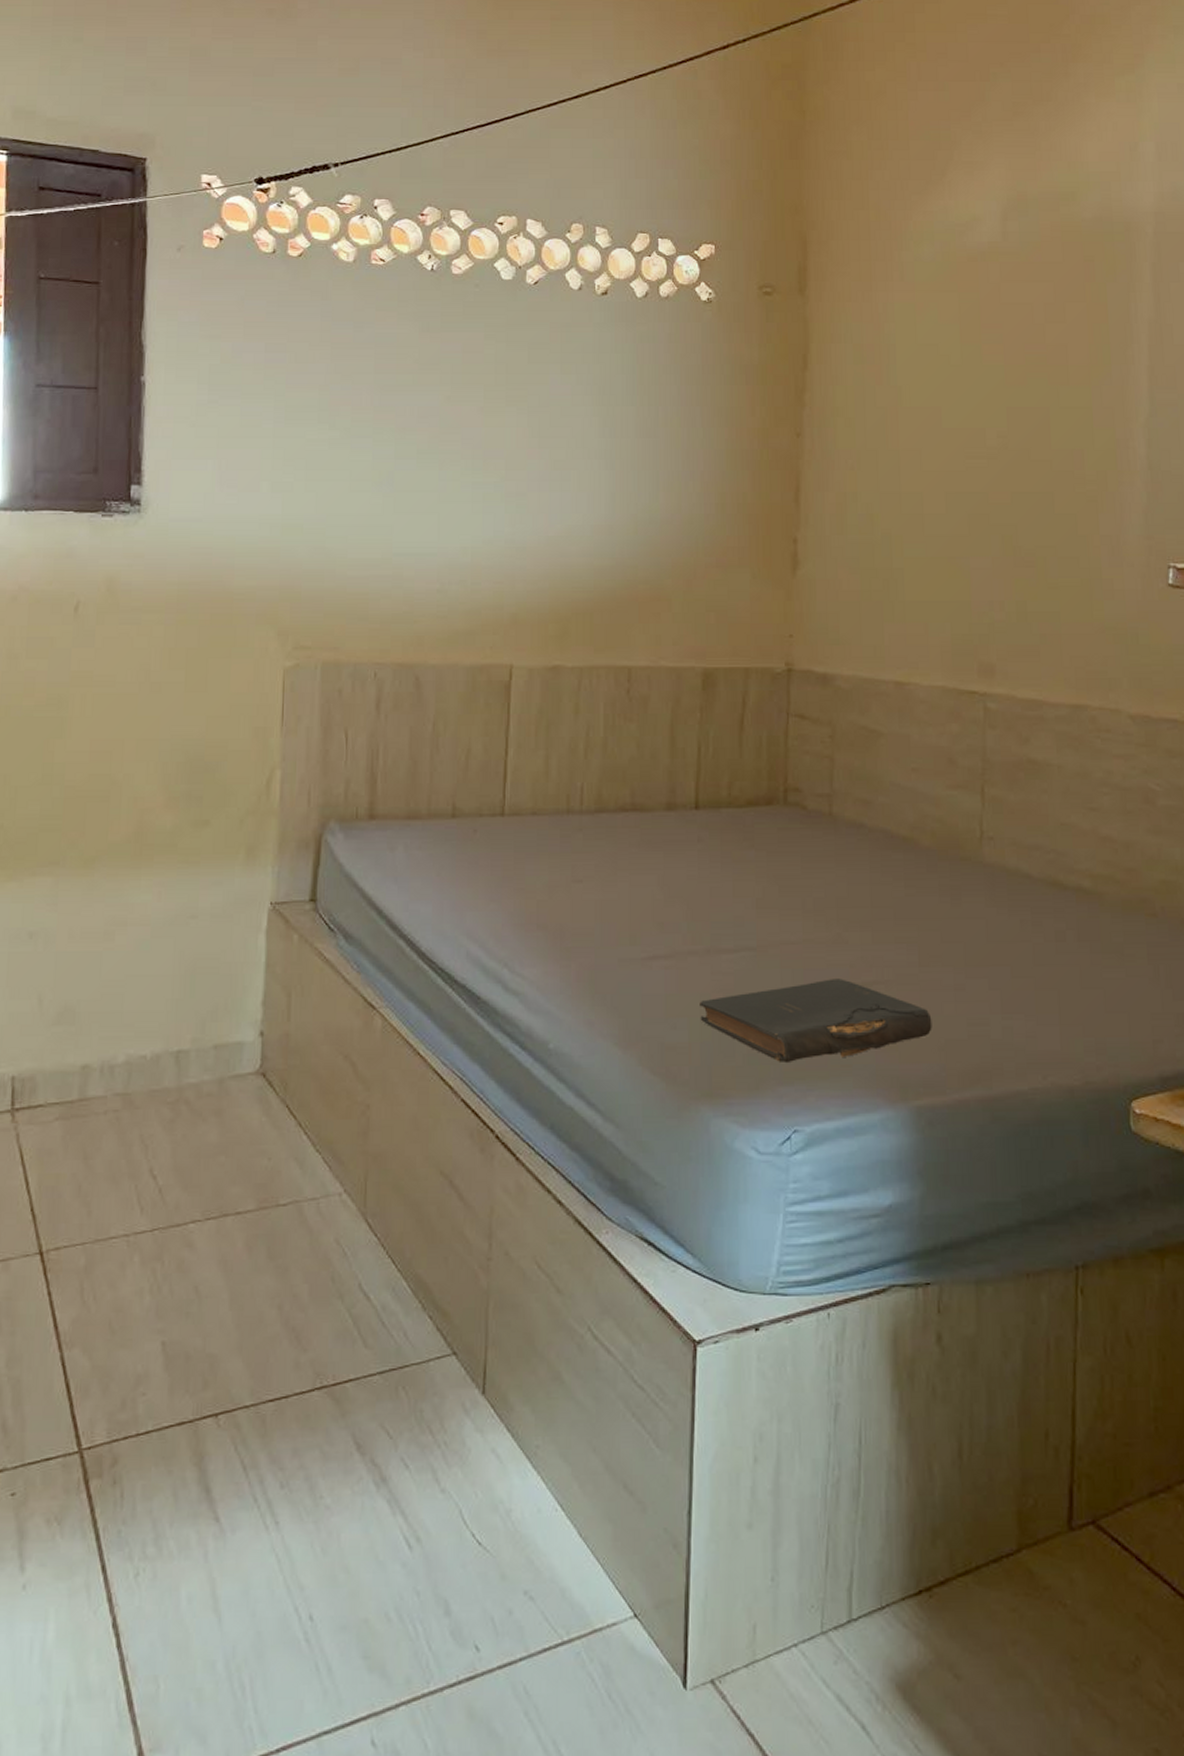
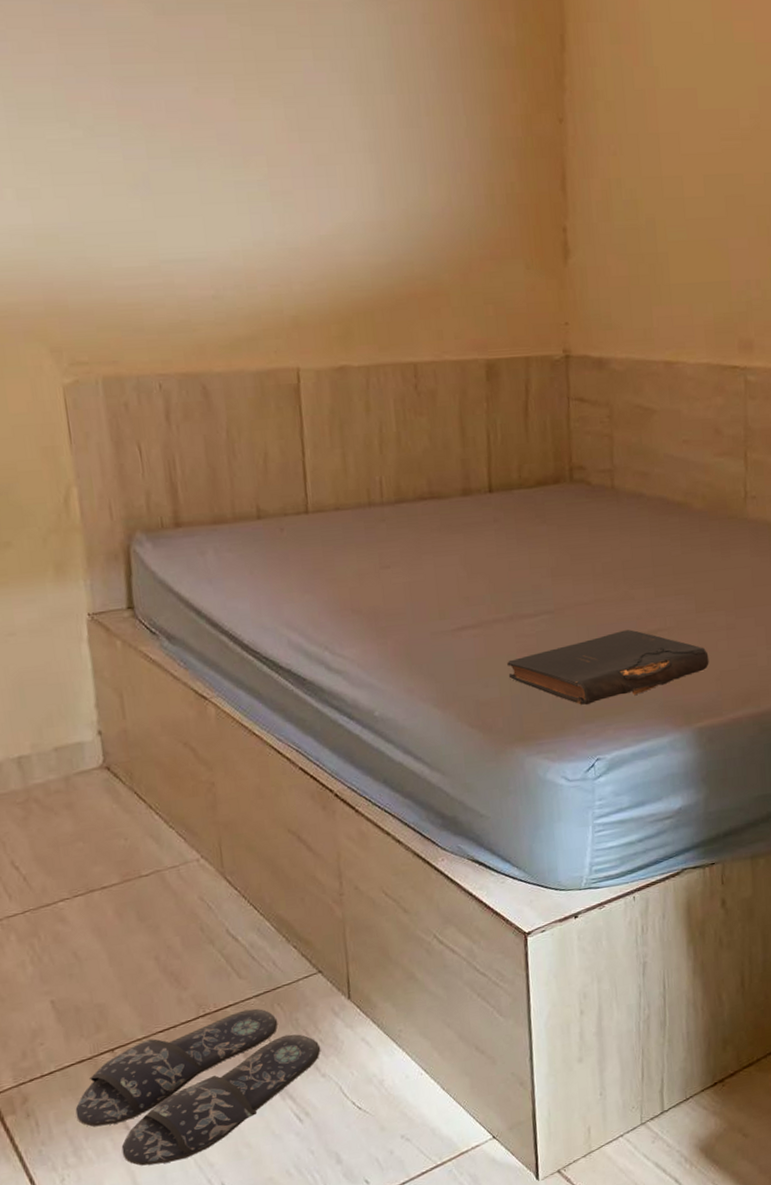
slippers: none [165,1388,444,1575] -> present [75,1008,321,1166]

